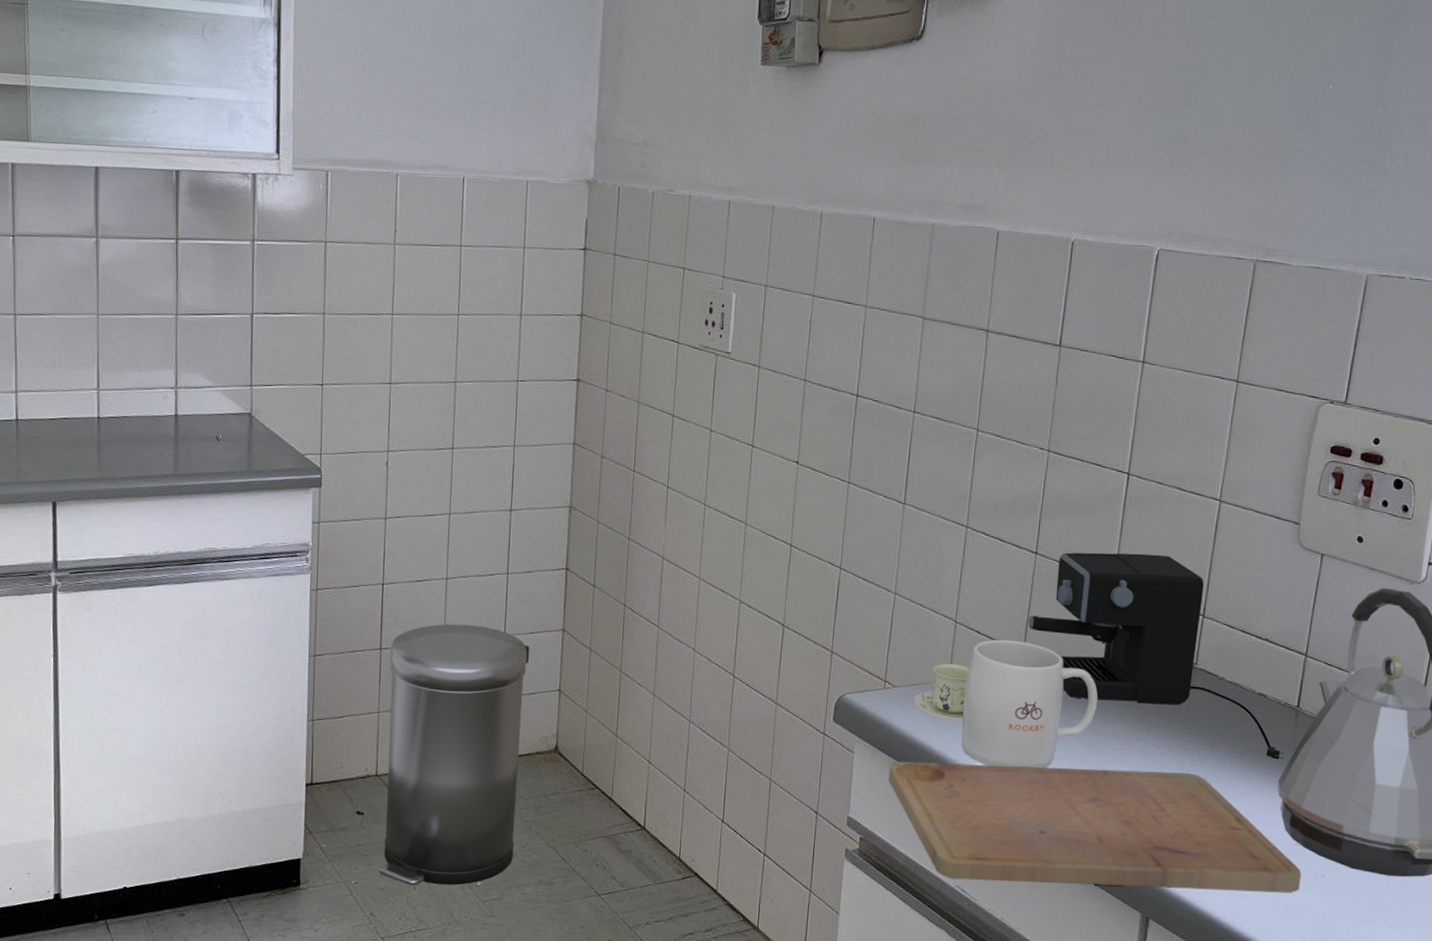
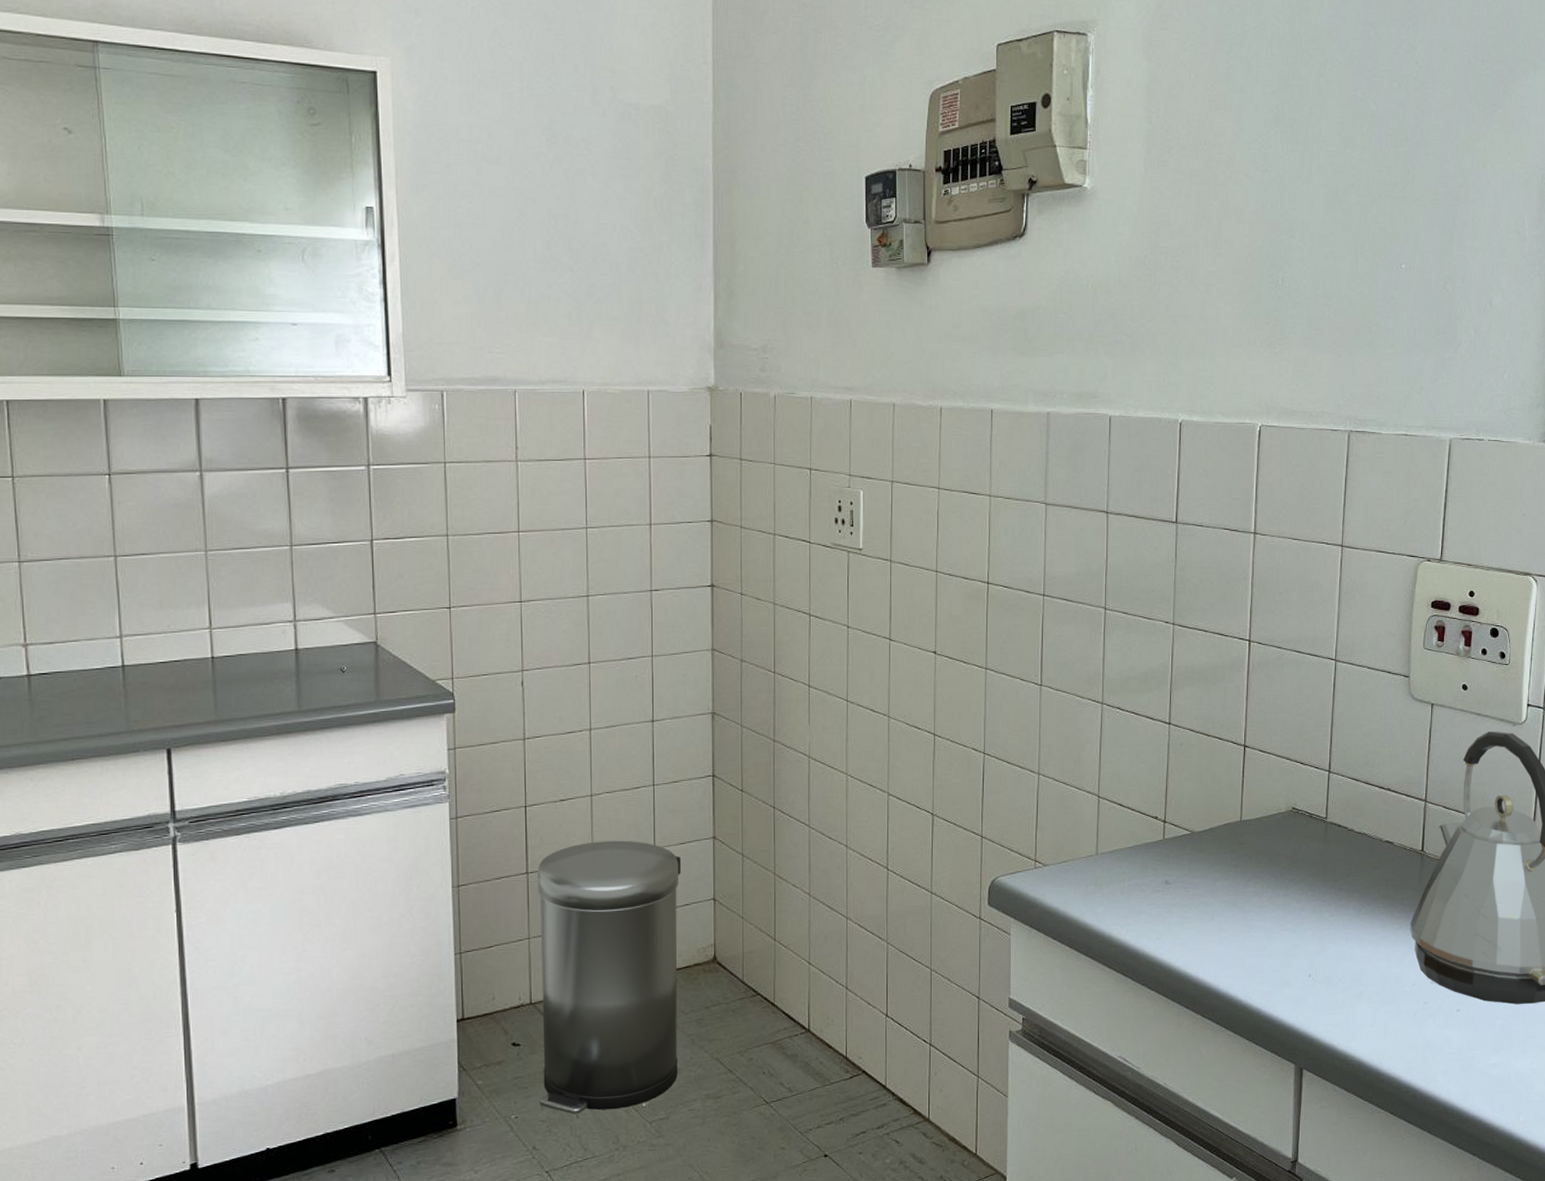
cutting board: present [888,761,1302,892] -> none [1046,924,1439,1050]
cup and saucer: present [913,663,970,720] -> none [1063,837,1115,893]
mug: present [961,639,1098,769] -> none [1112,810,1239,935]
coffee maker: present [1028,552,1285,760] -> none [1167,716,1414,903]

